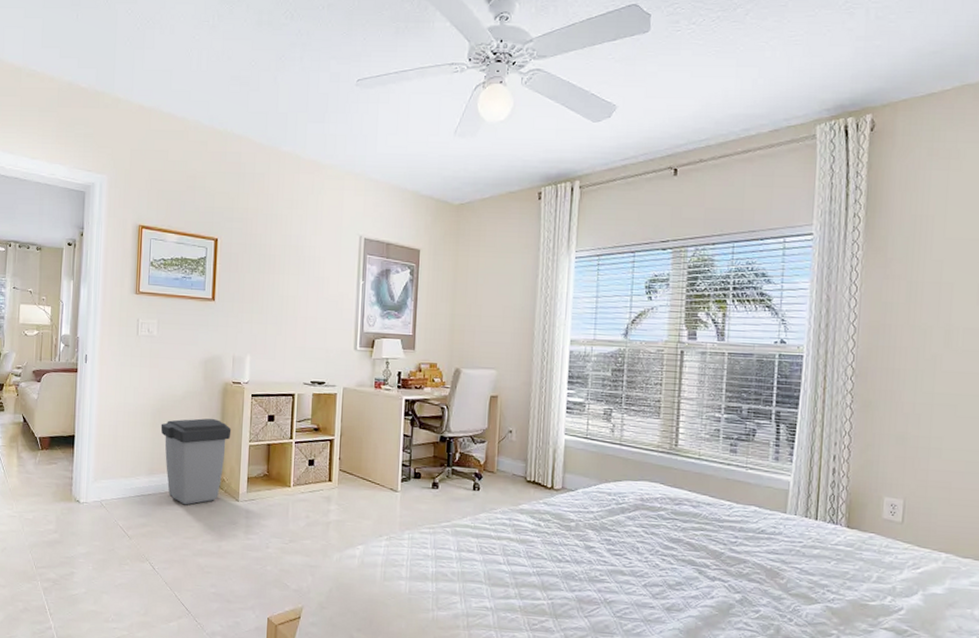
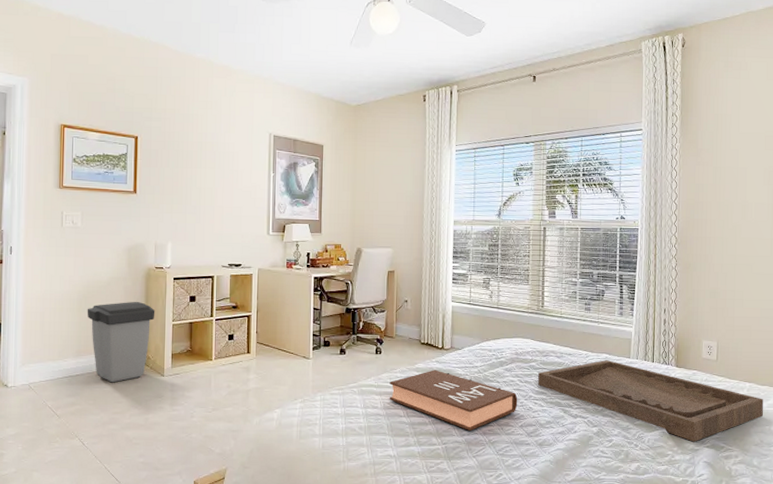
book: none [487,512,642,586] -> present [389,370,518,431]
tray: none [667,513,965,621] -> present [538,360,763,442]

